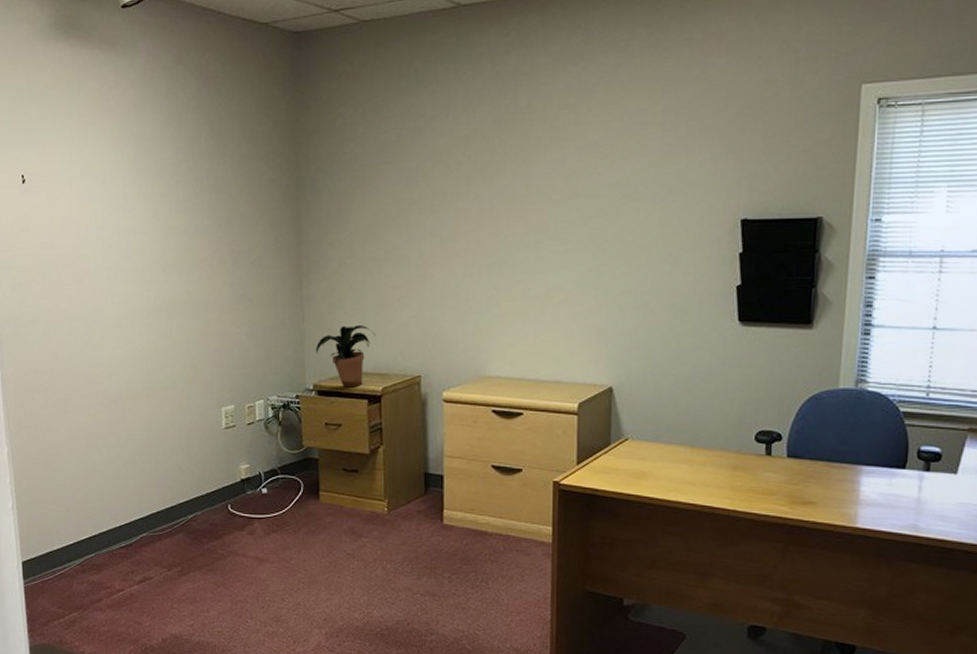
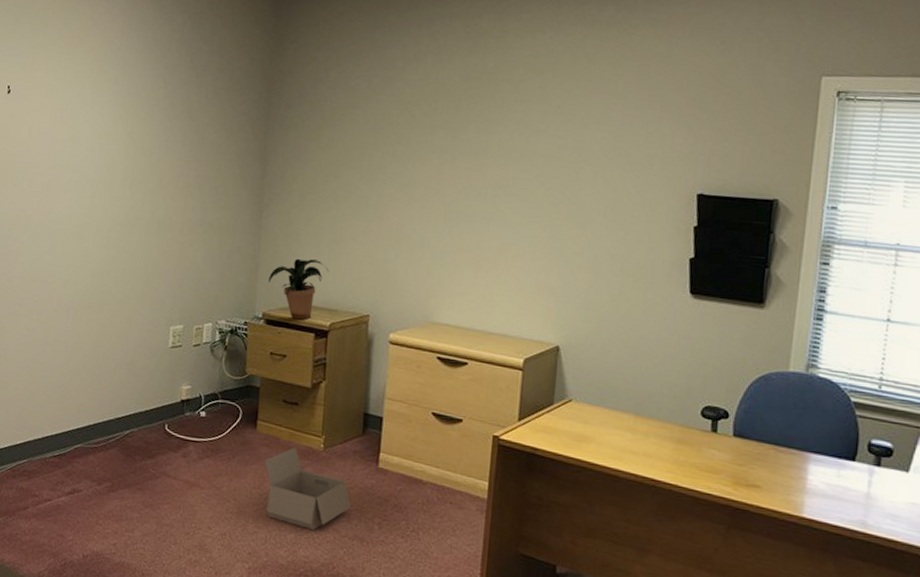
cardboard box: none [331,513,421,590] -> present [265,446,352,530]

